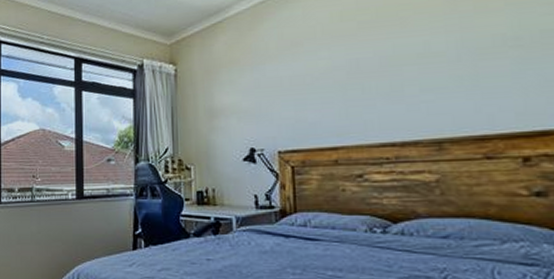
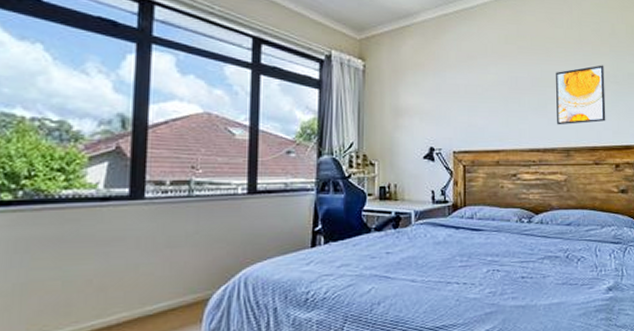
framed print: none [416,25,503,112] -> present [556,65,606,125]

